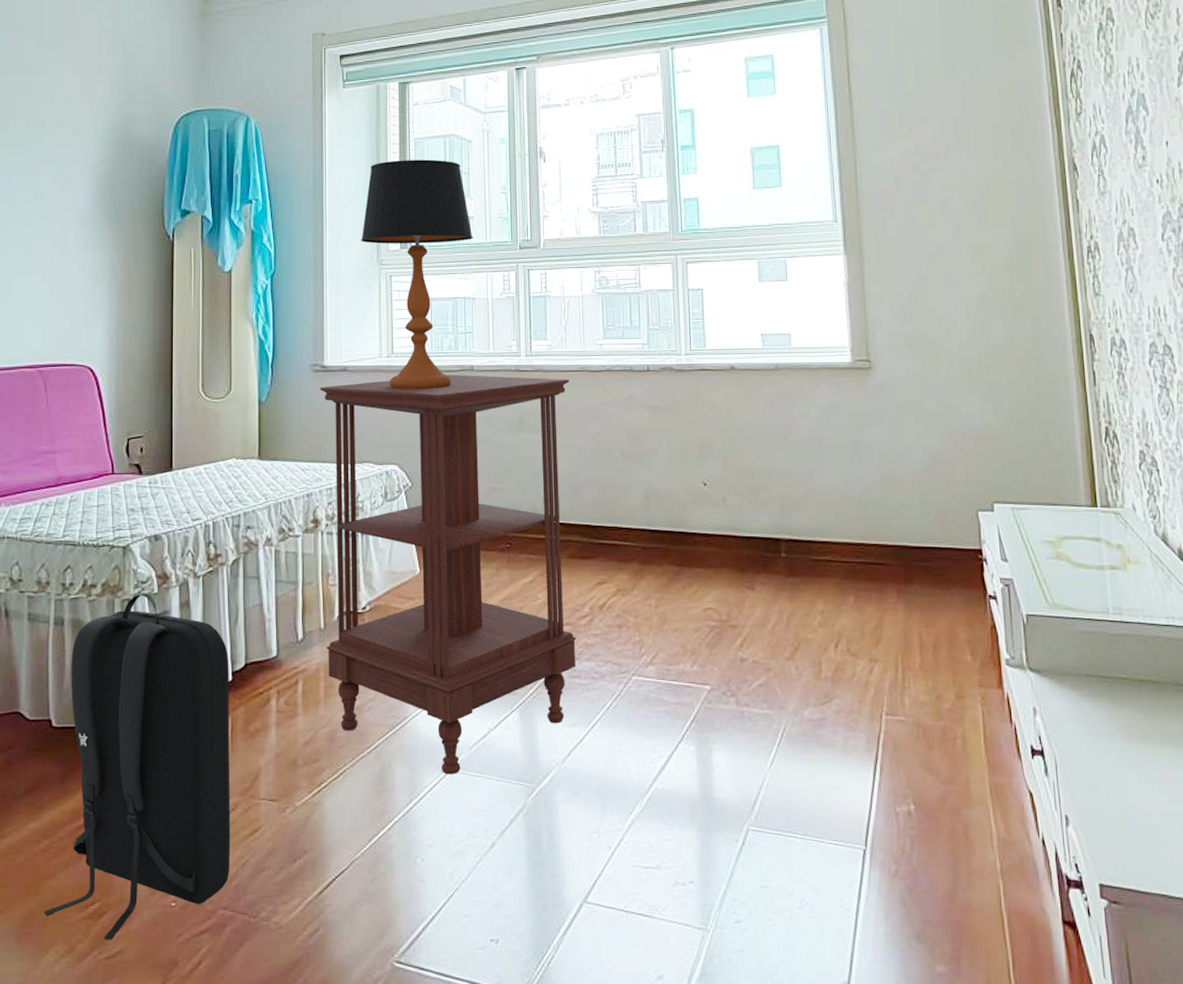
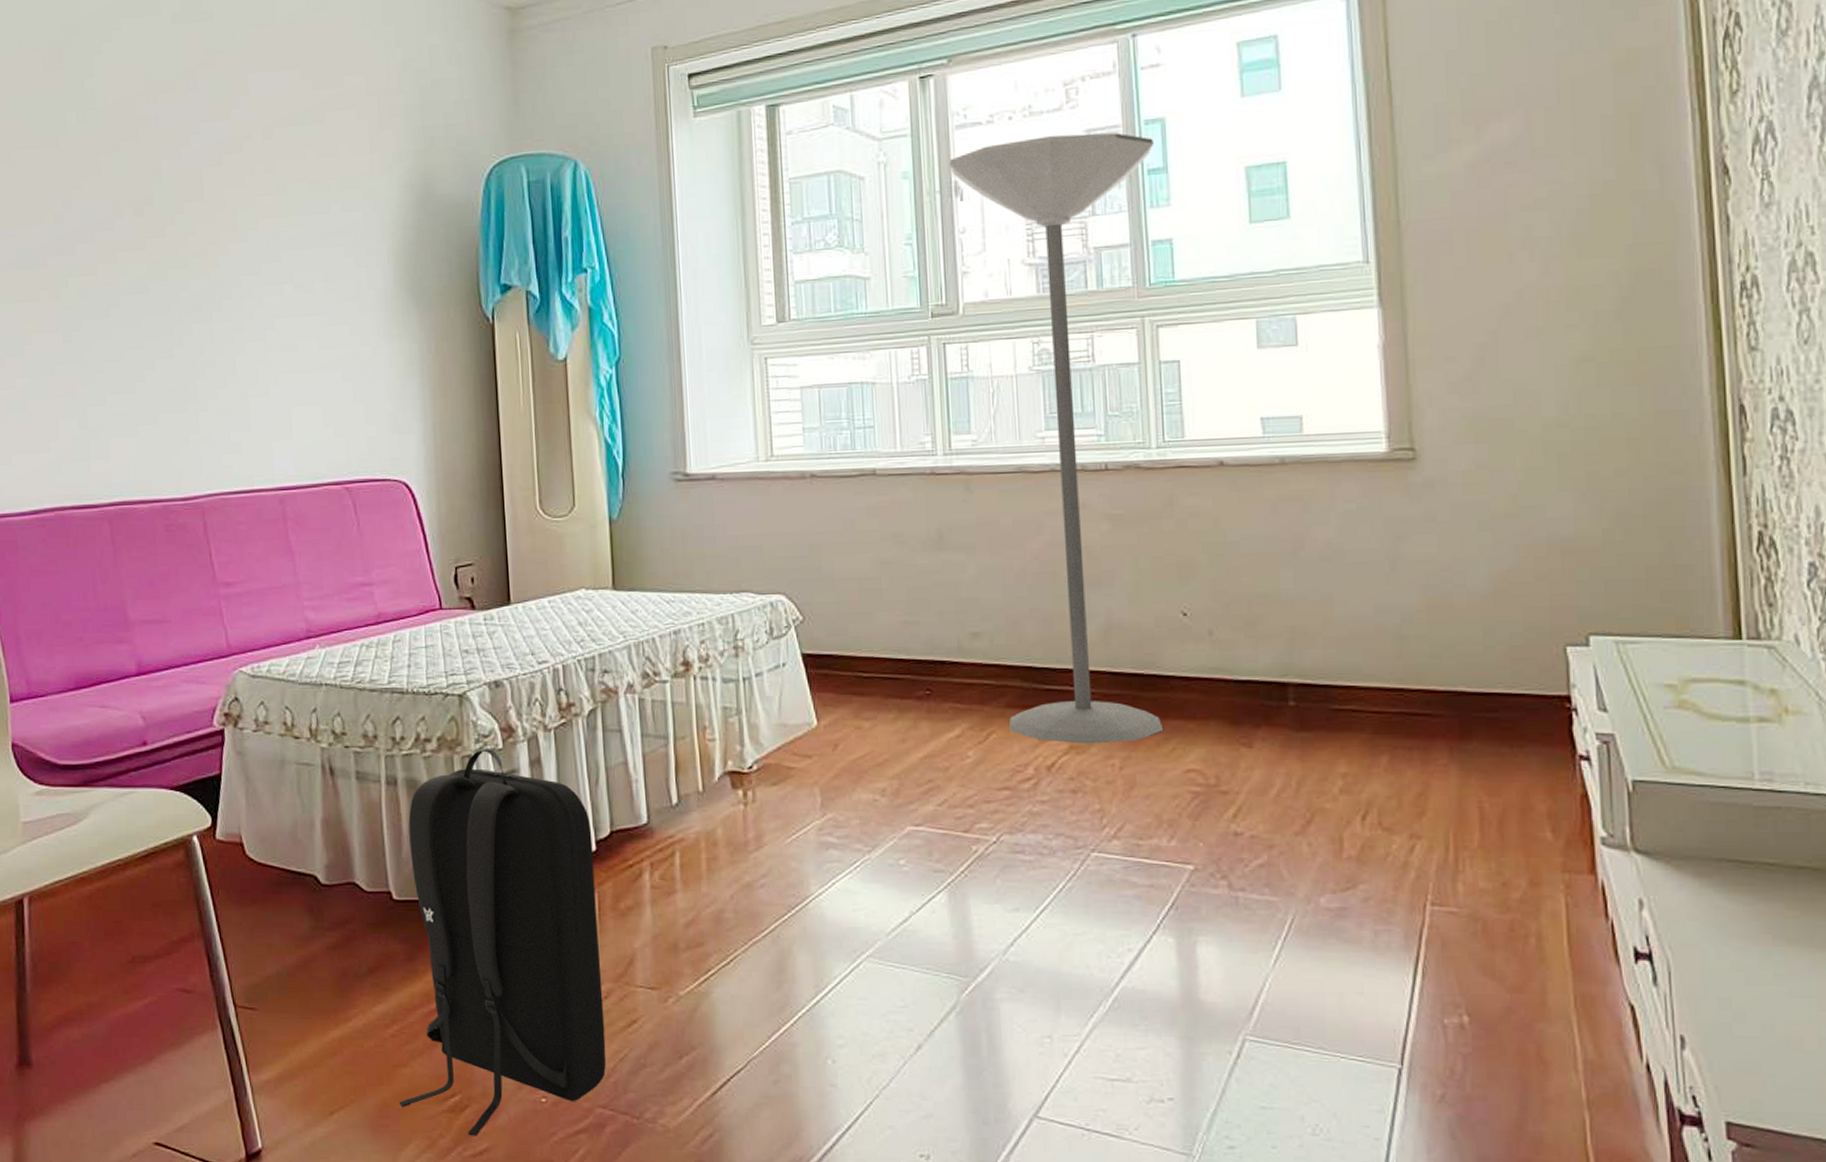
side table: present [320,374,577,775] -> none [683,480,1019,964]
table lamp: present [361,159,473,389] -> none [726,204,870,501]
floor lamp: none [536,117,689,588] -> present [949,132,1164,744]

